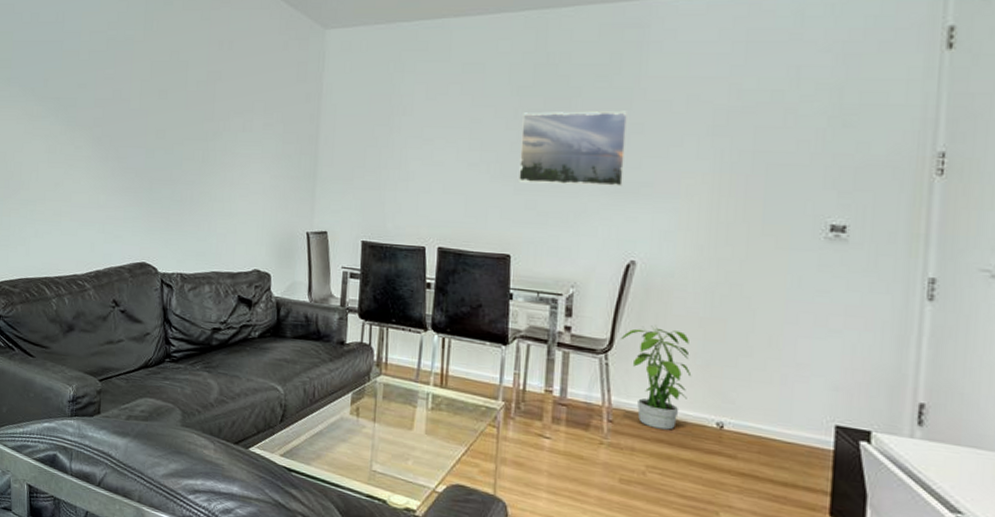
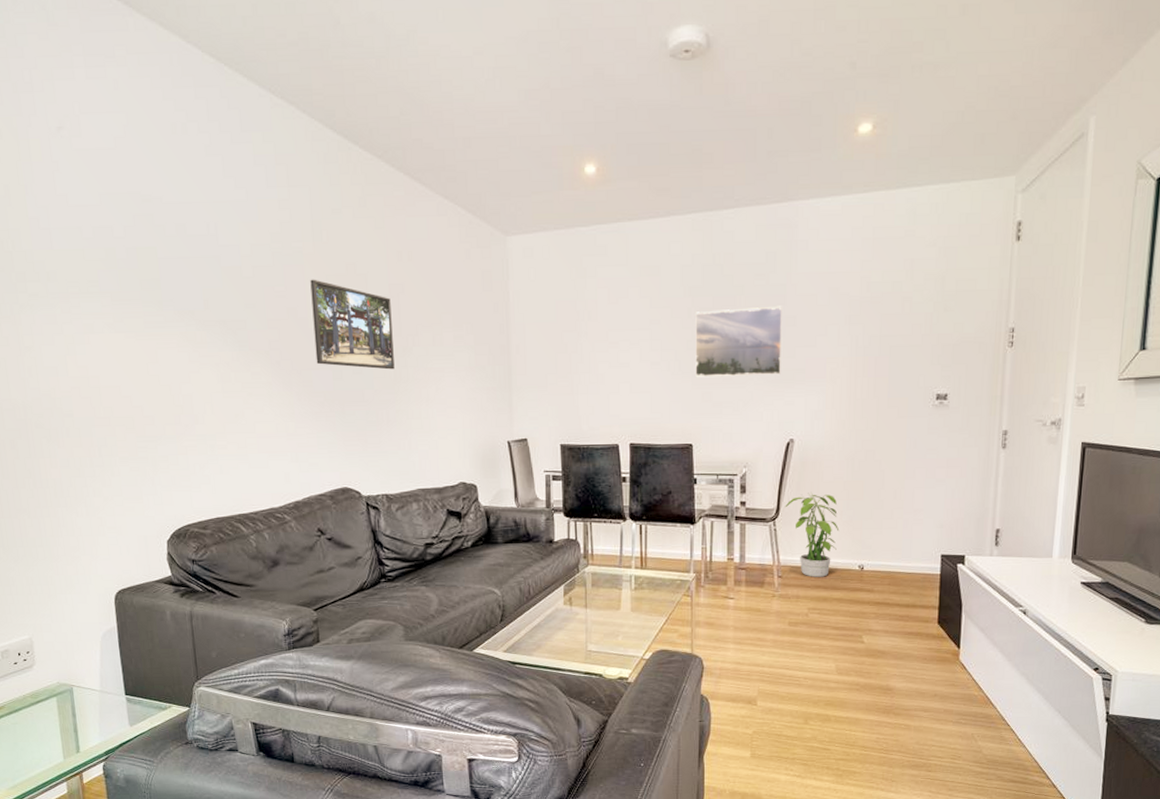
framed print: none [132,64,207,152] -> present [310,279,395,370]

